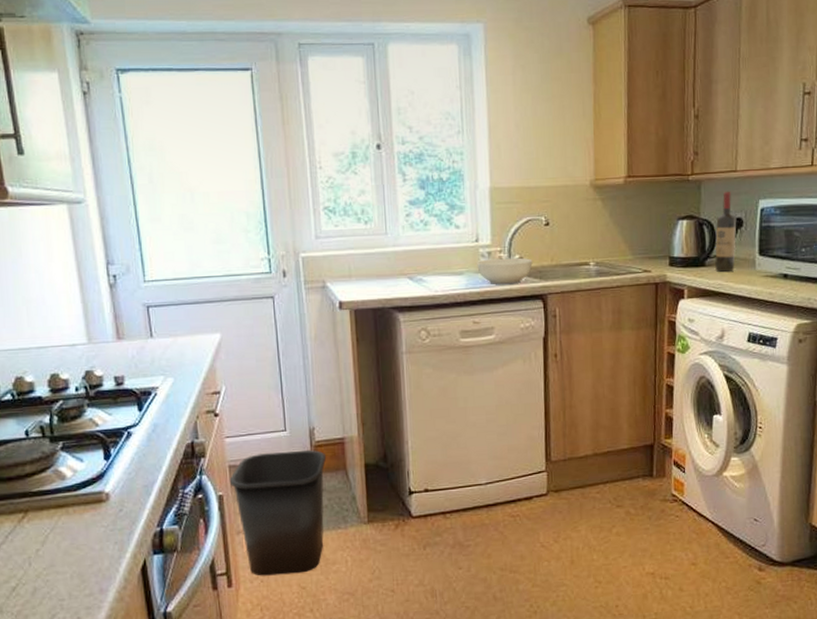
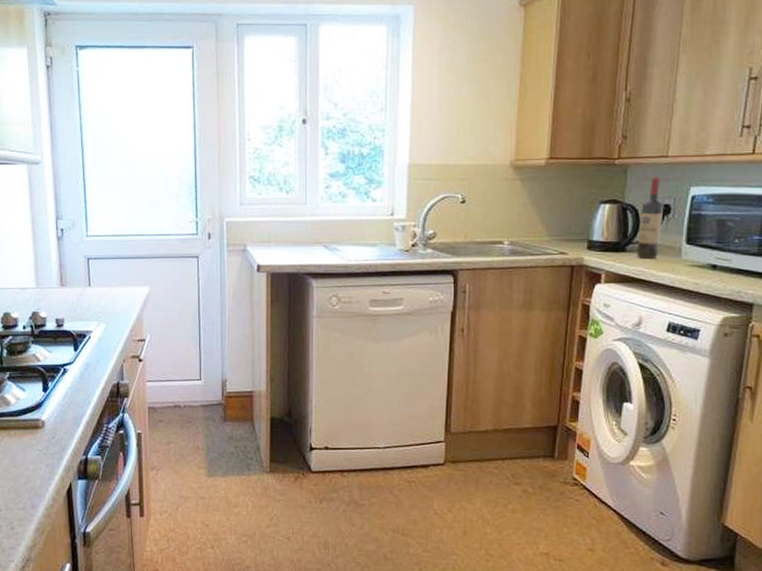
waste bin: present [229,449,327,576] -> none [147,399,236,512]
bowl: present [477,257,533,284] -> none [391,232,446,257]

